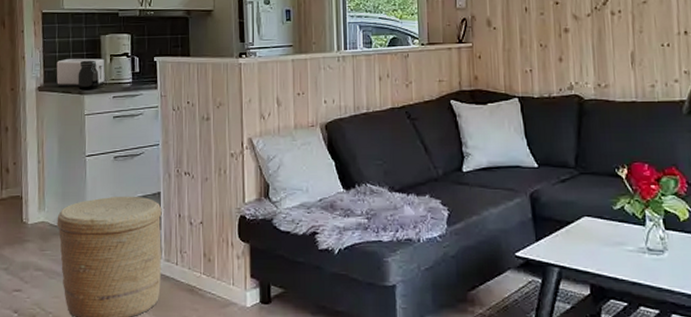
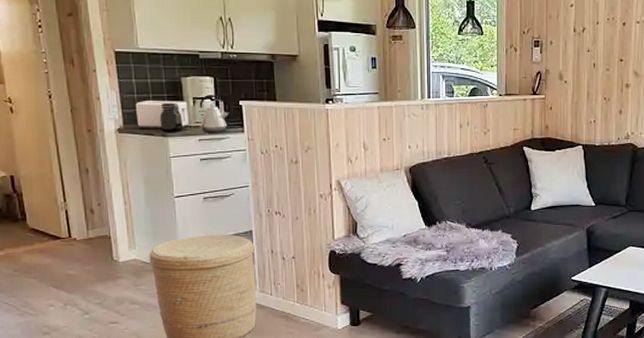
kettle: none [114,51,144,91] -> present [199,95,230,134]

